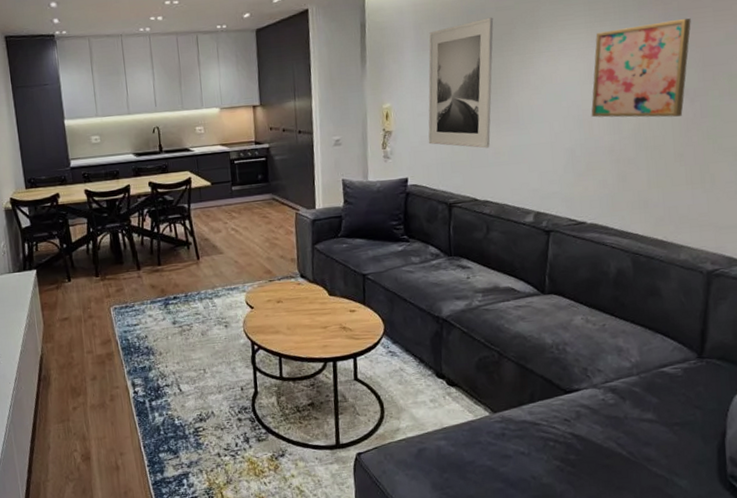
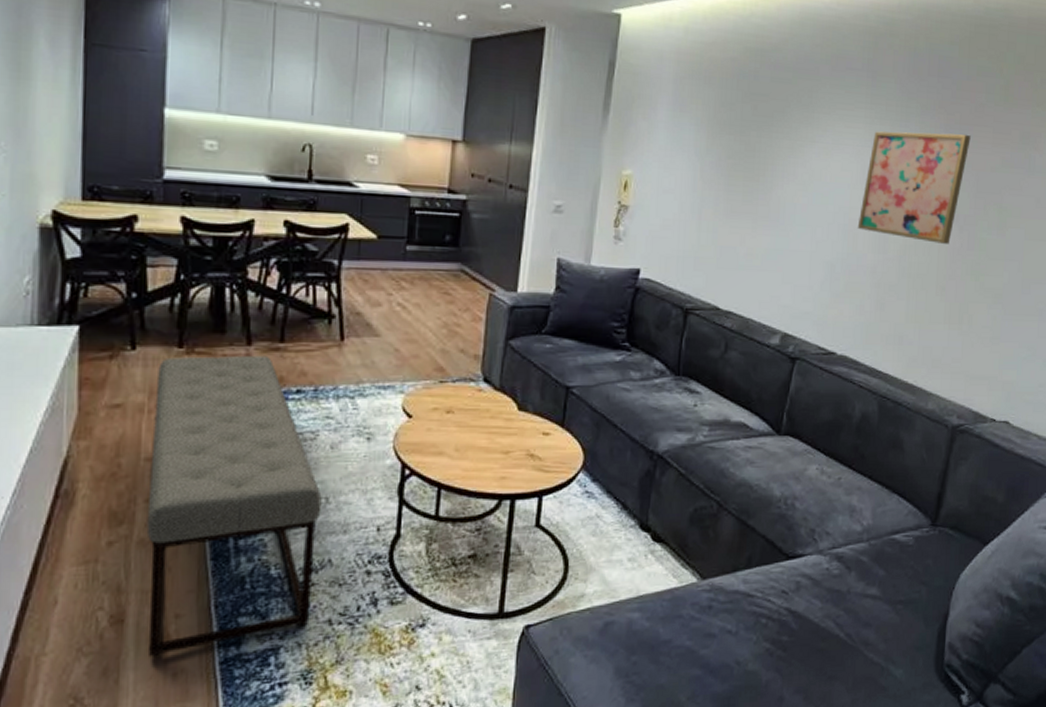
bench: none [86,276,205,481] -> present [146,355,322,658]
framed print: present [428,17,494,149] -> none [671,87,767,247]

